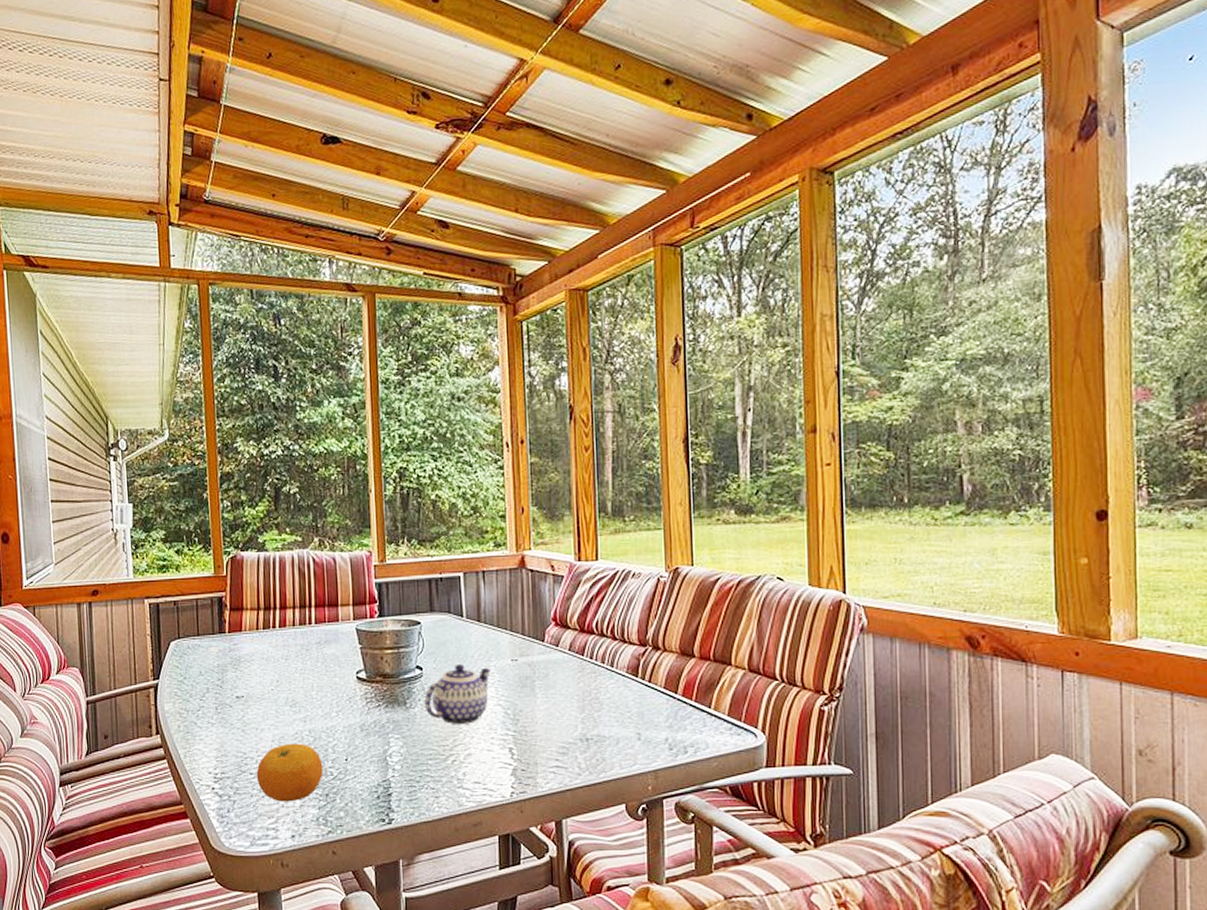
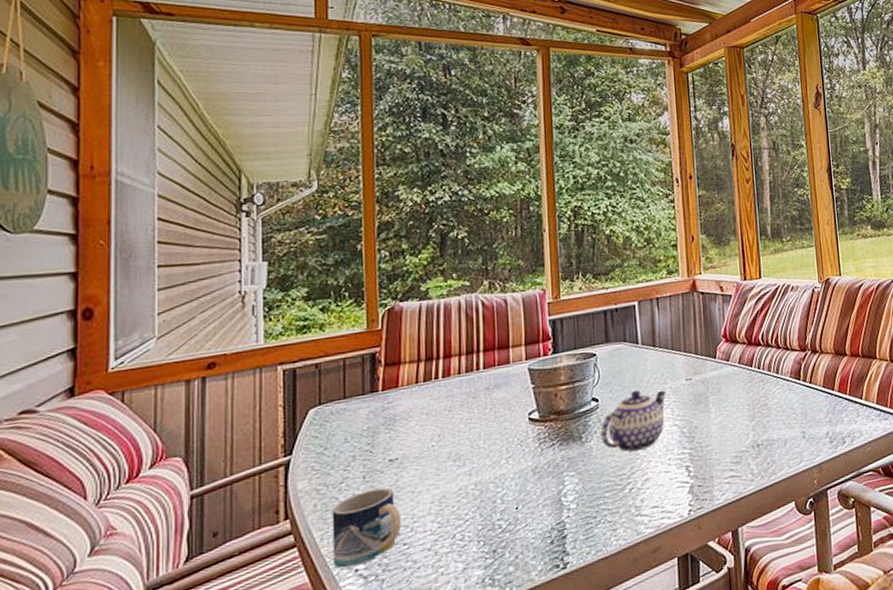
mug: none [192,721,248,784] -> present [332,487,402,568]
fruit: present [256,743,323,802] -> none [411,499,491,570]

